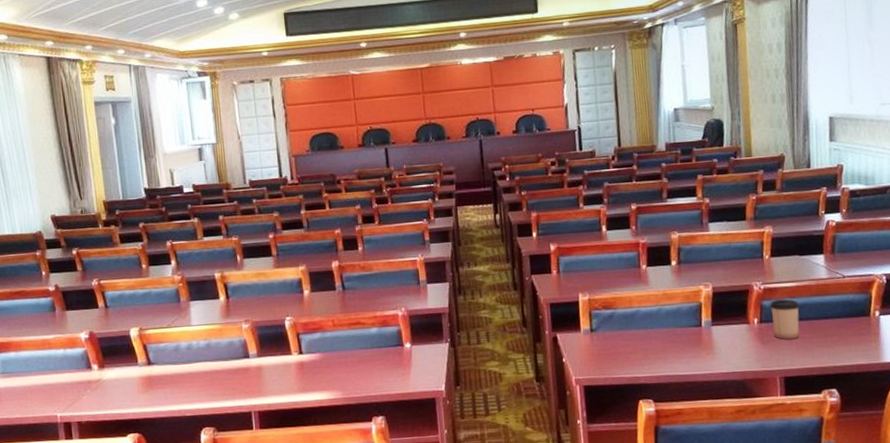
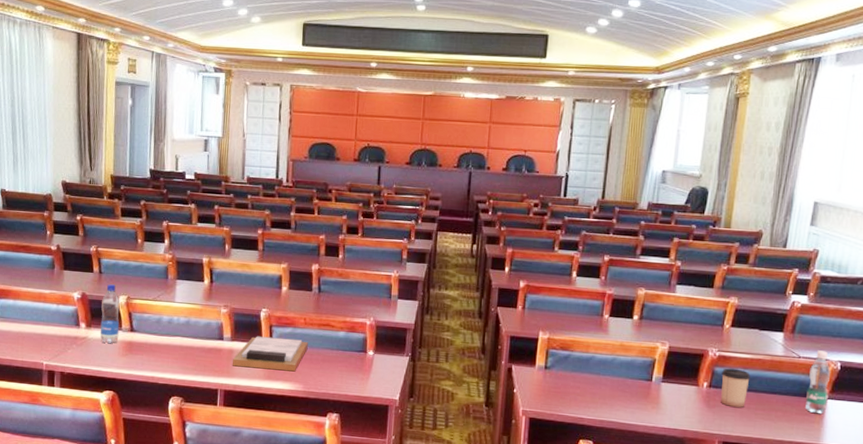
bottle: none [112,317,136,383] -> present [100,284,120,344]
clipboard: none [262,343,341,384] -> present [232,336,308,372]
bottle: none [856,266,880,333] -> present [805,350,831,415]

